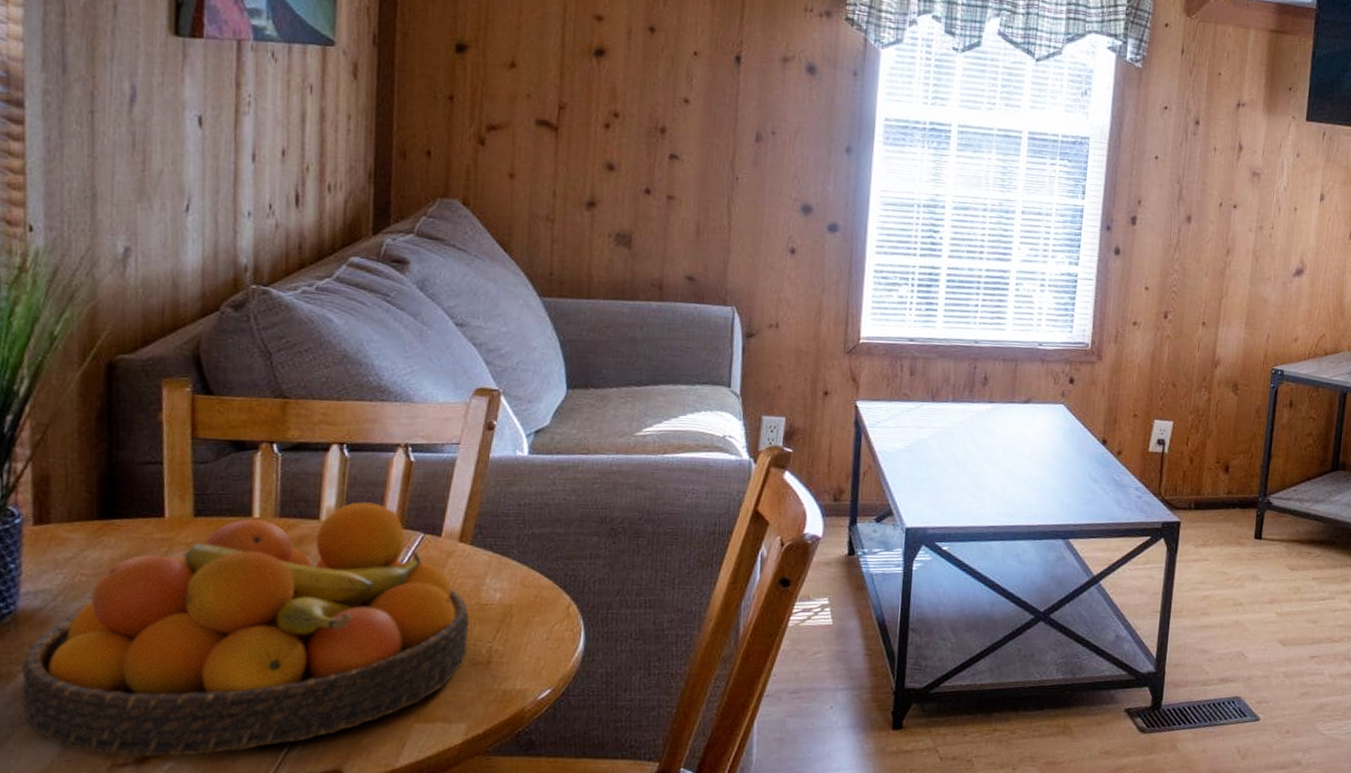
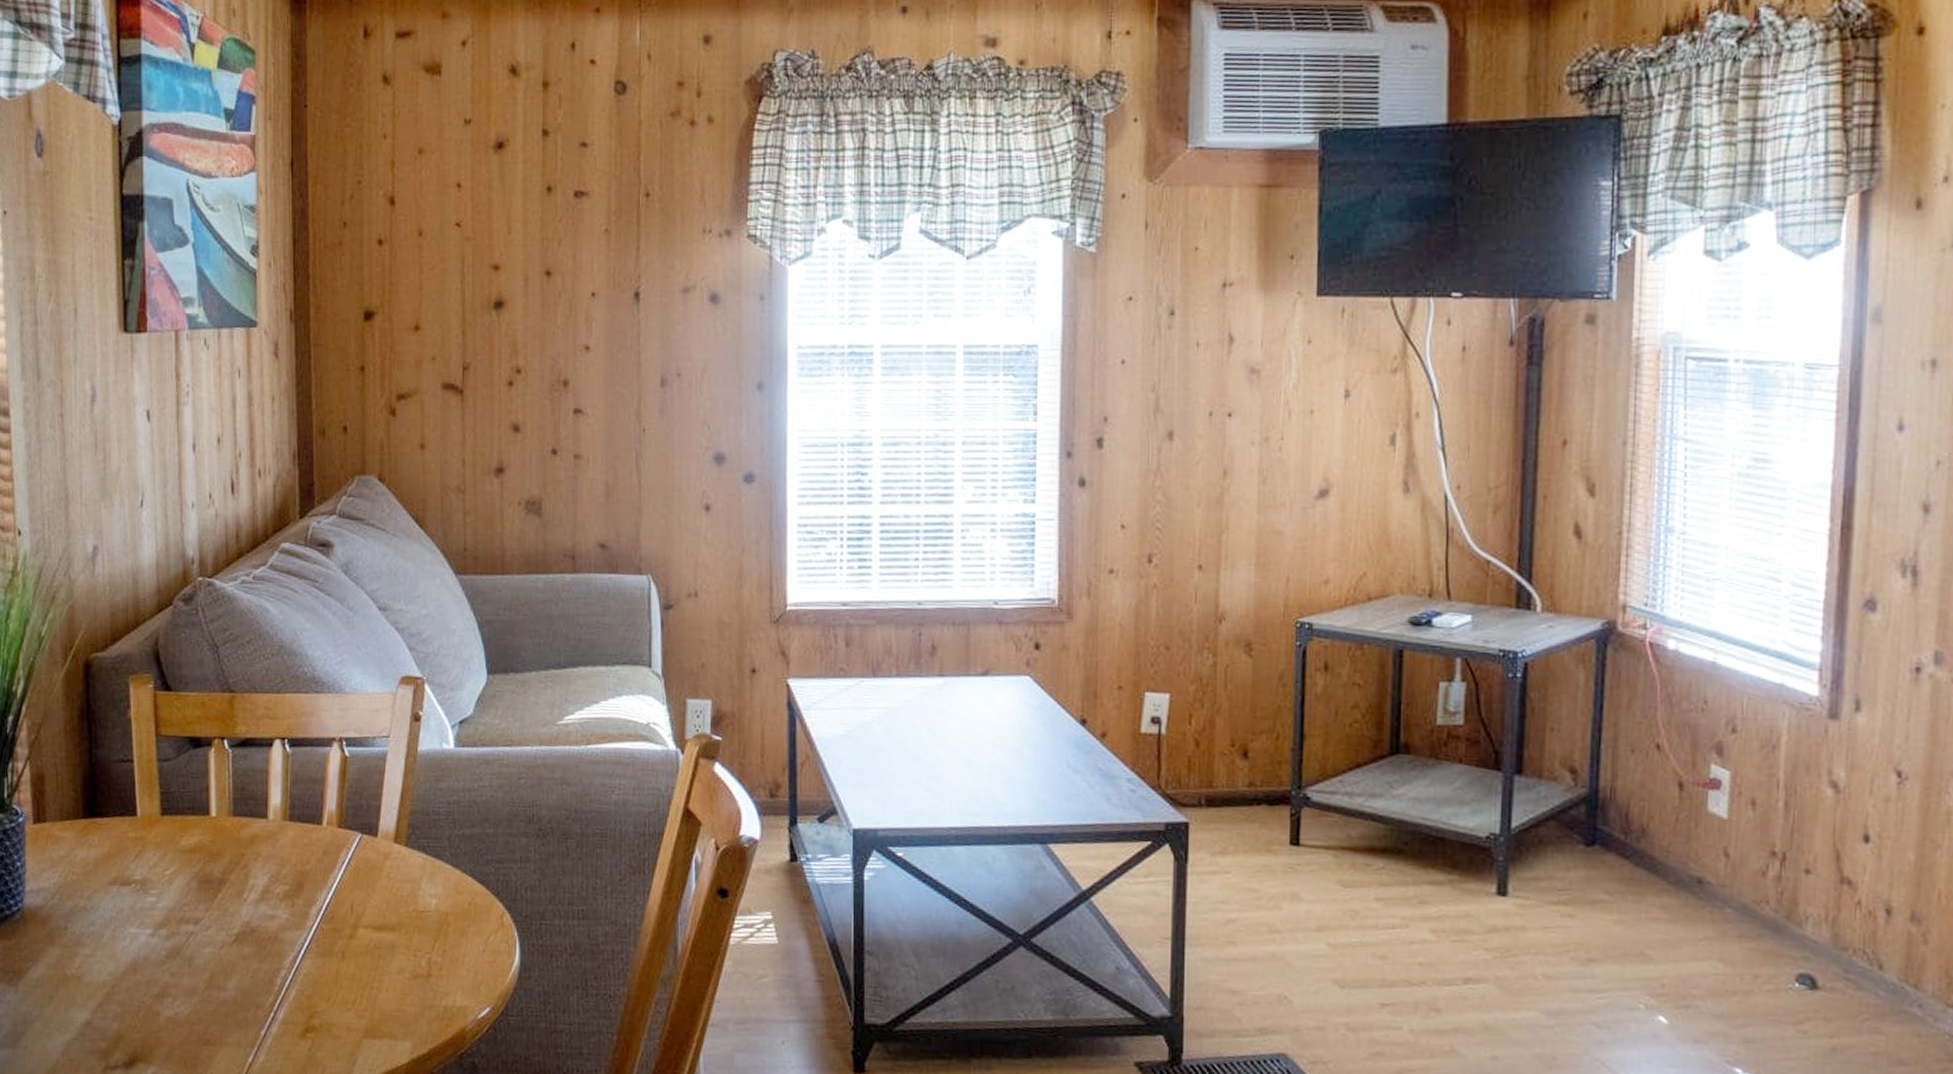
fruit bowl: present [21,502,470,757] -> none [30,800,408,1062]

